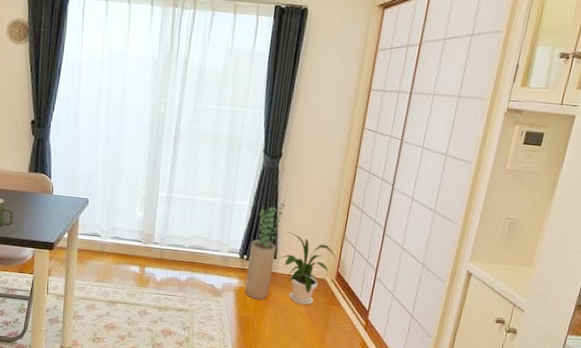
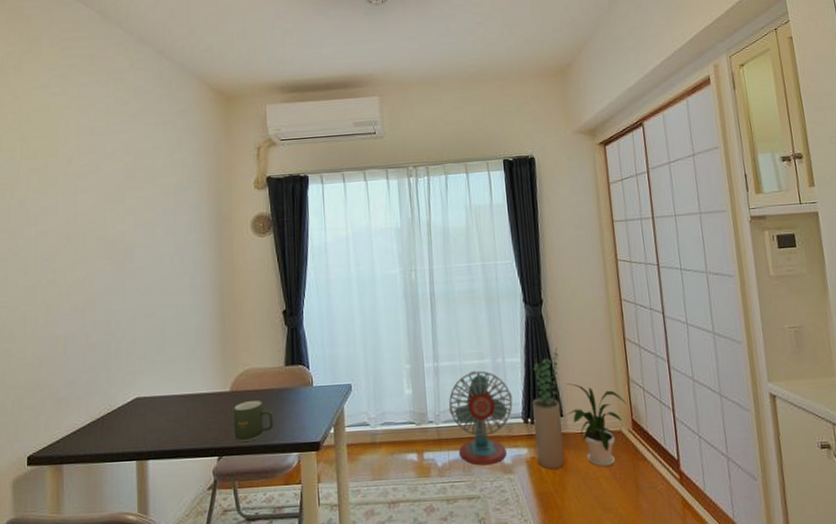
electric fan: none [174,206,234,287] -> present [448,370,513,466]

